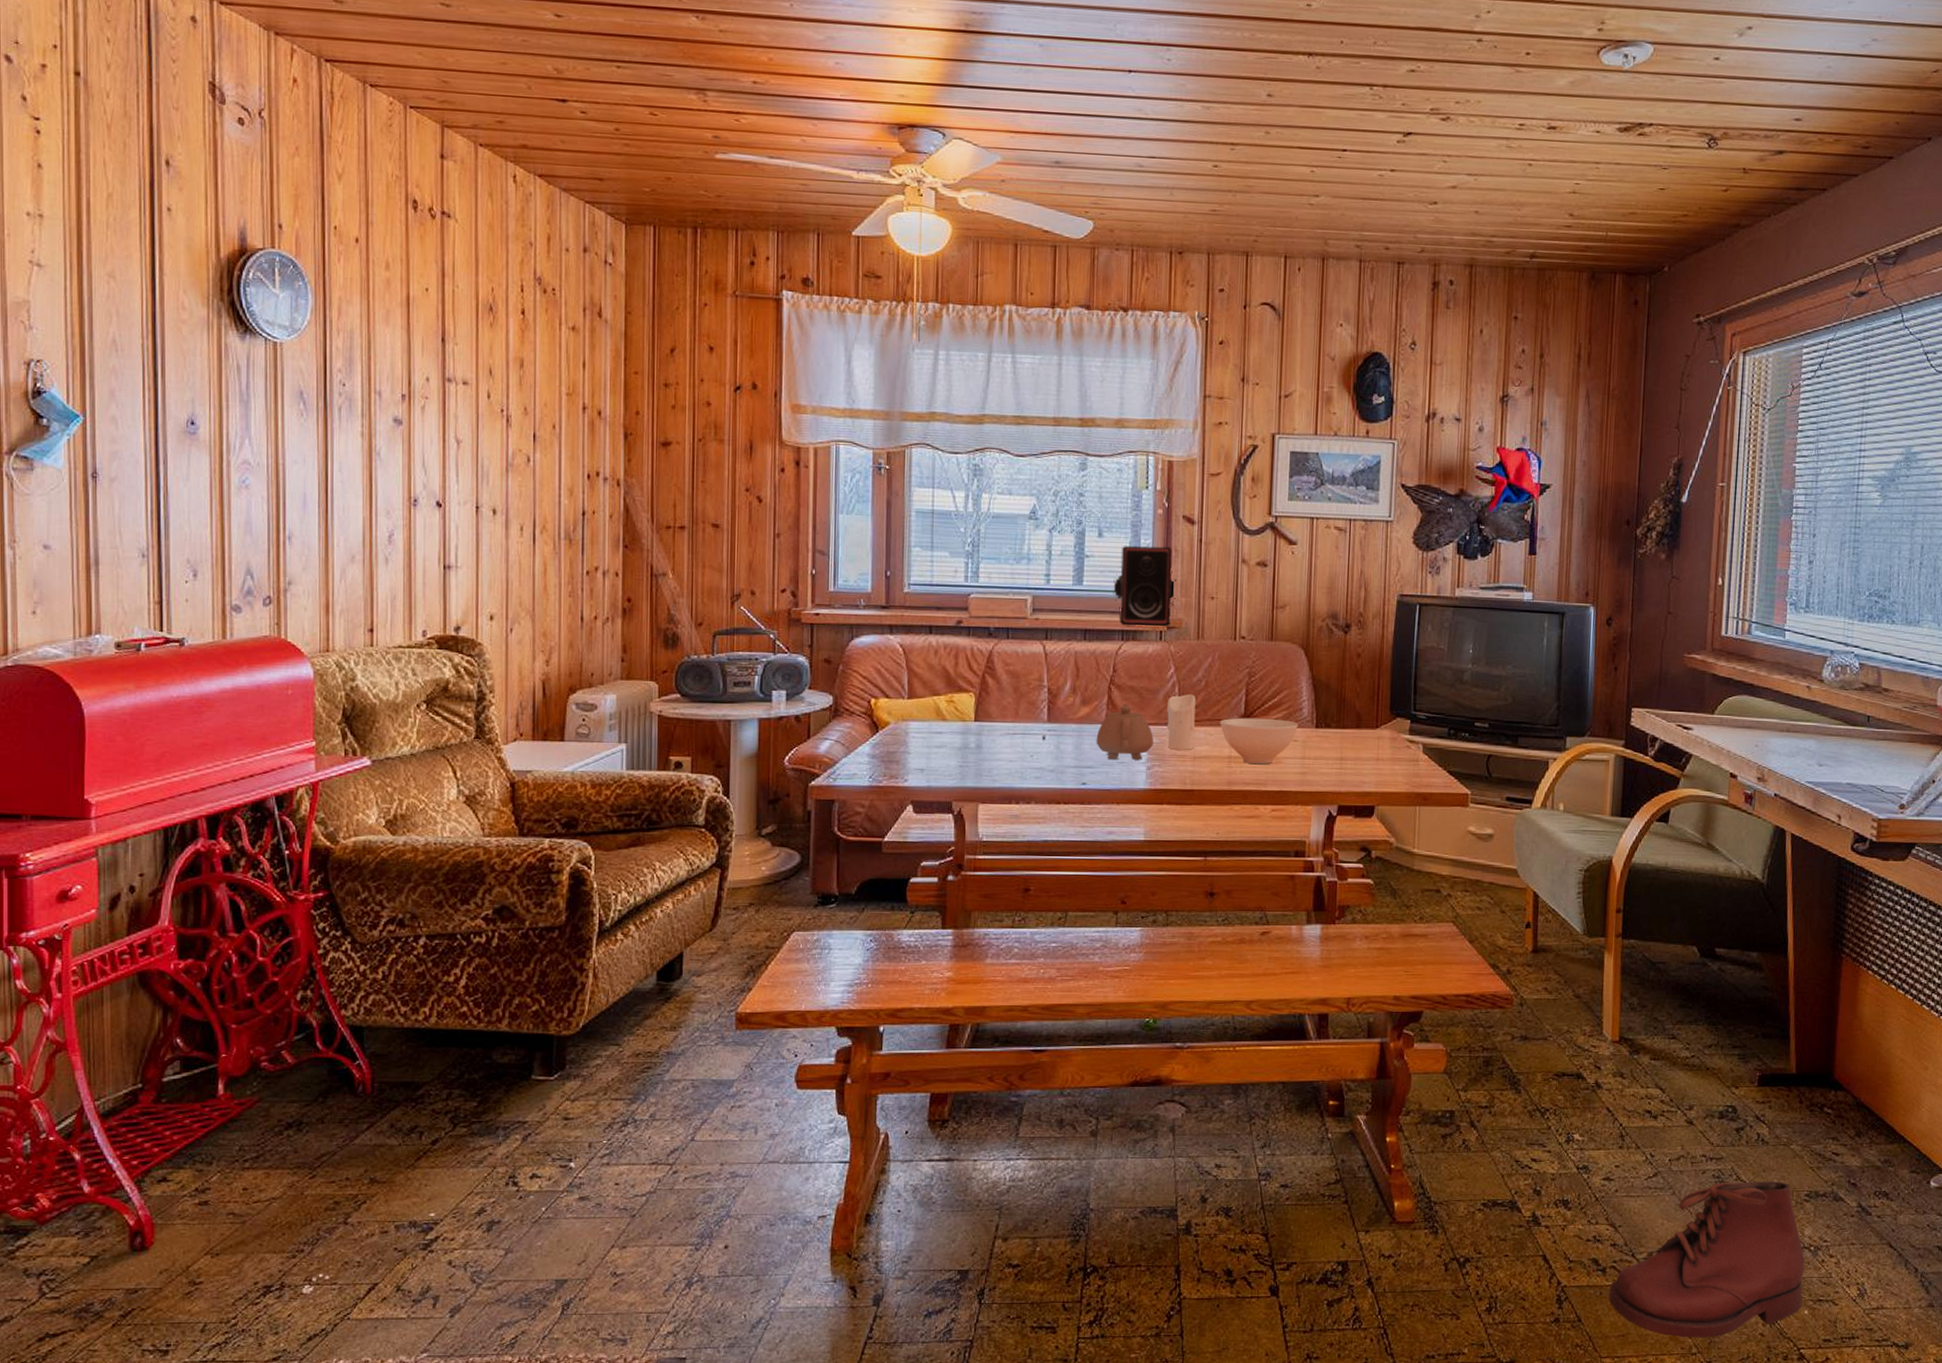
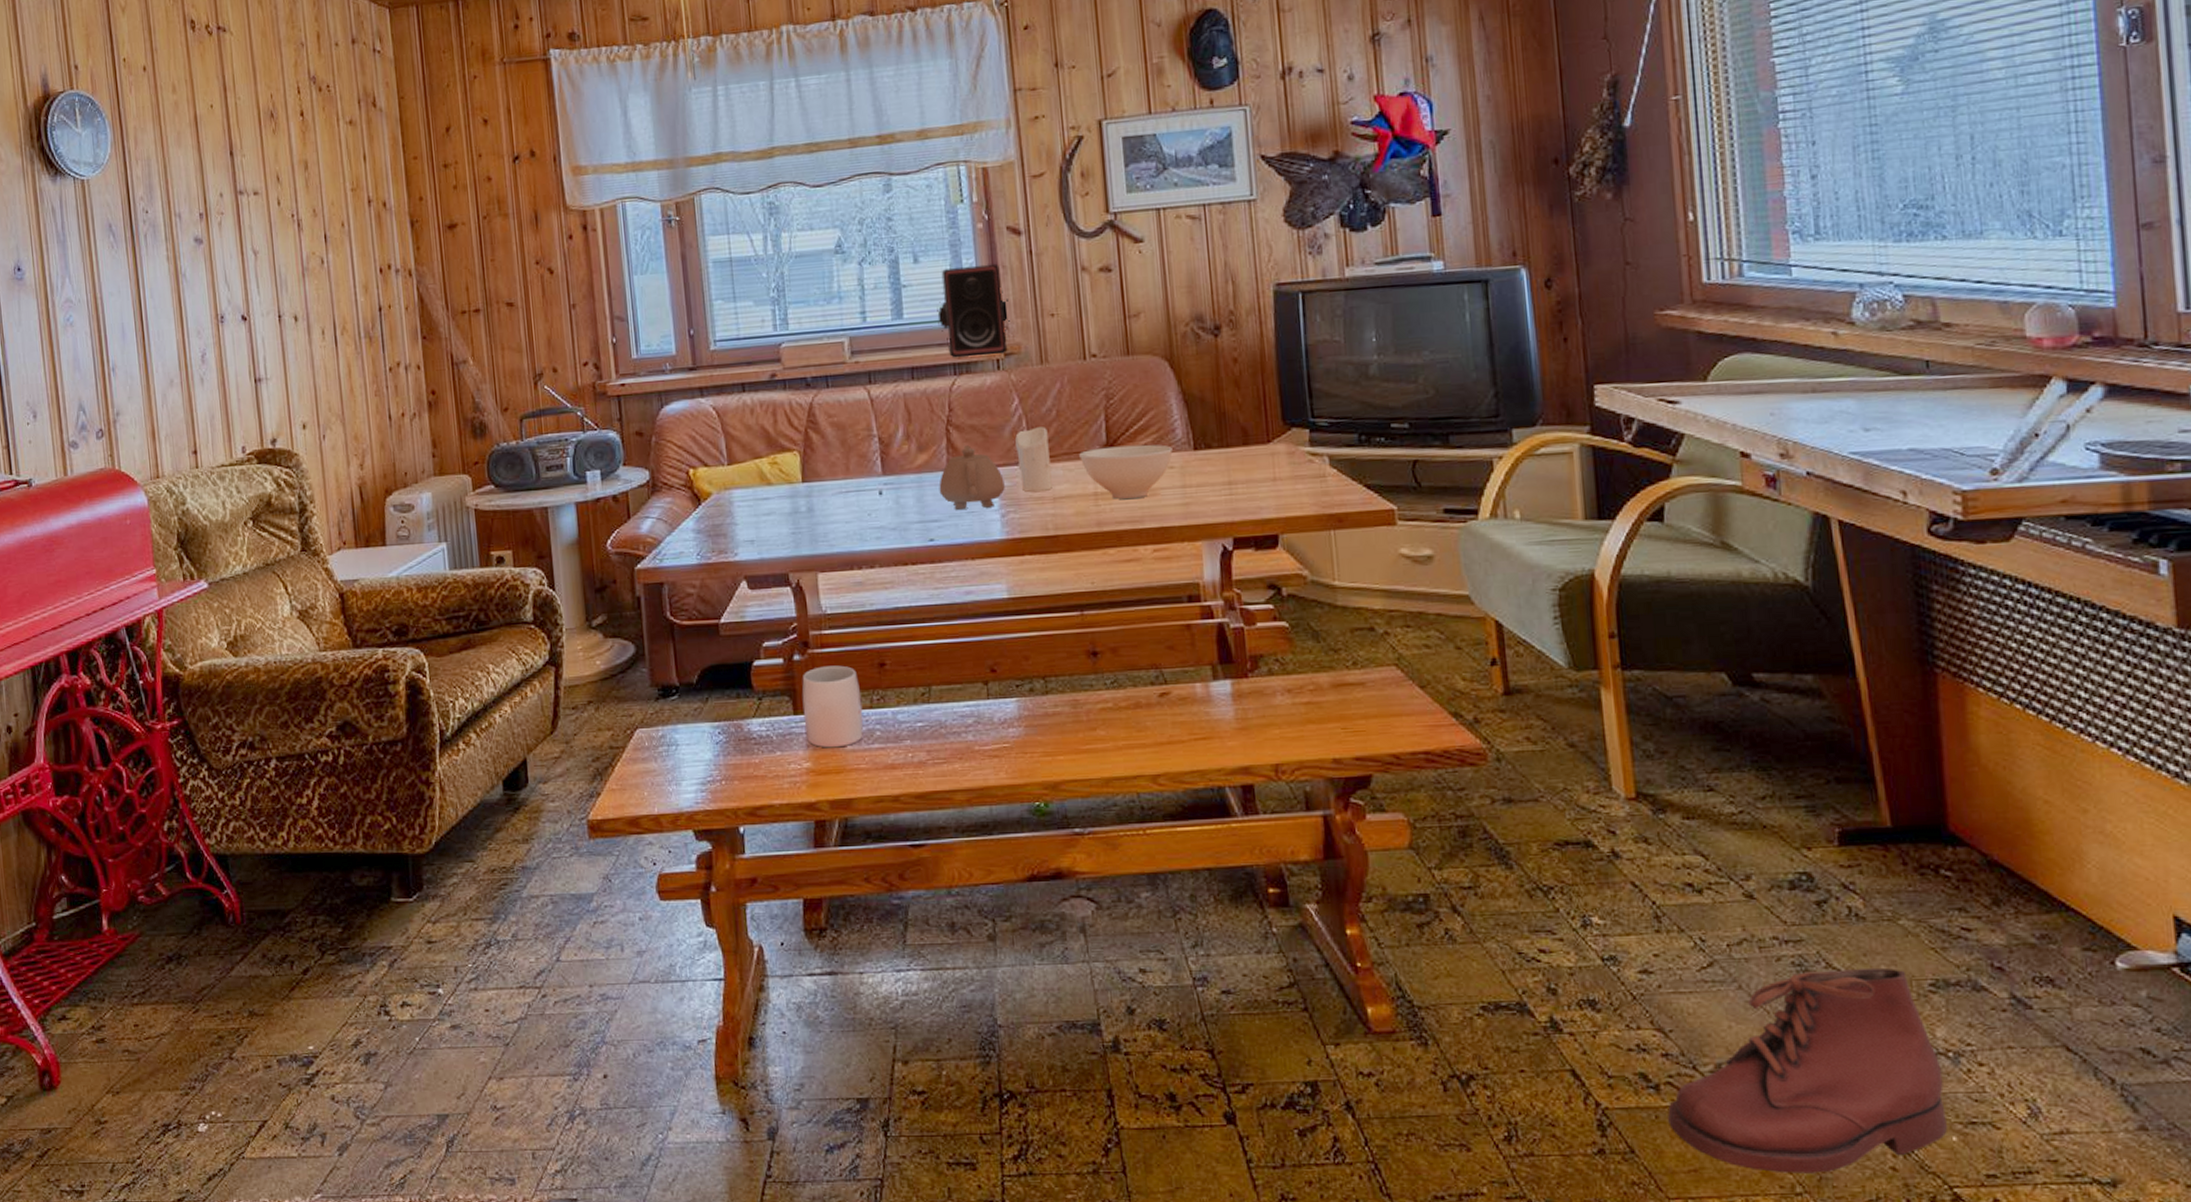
mug: none [950,887,1005,961] -> present [801,665,864,748]

